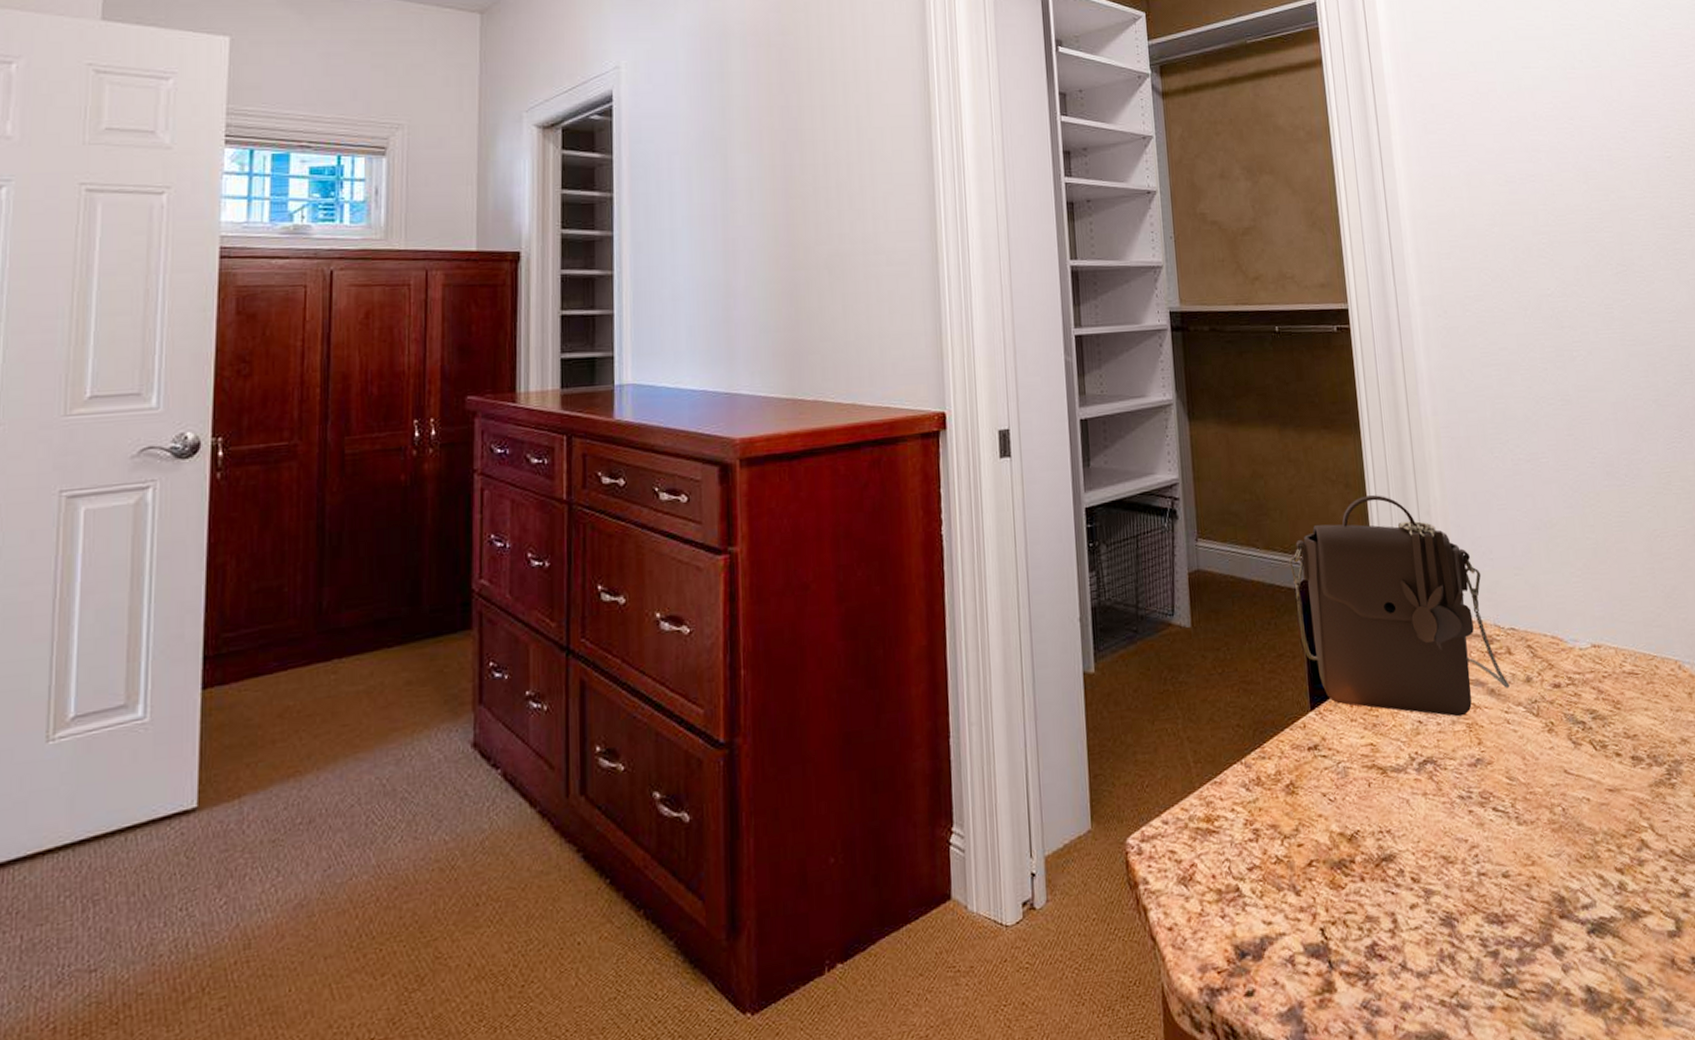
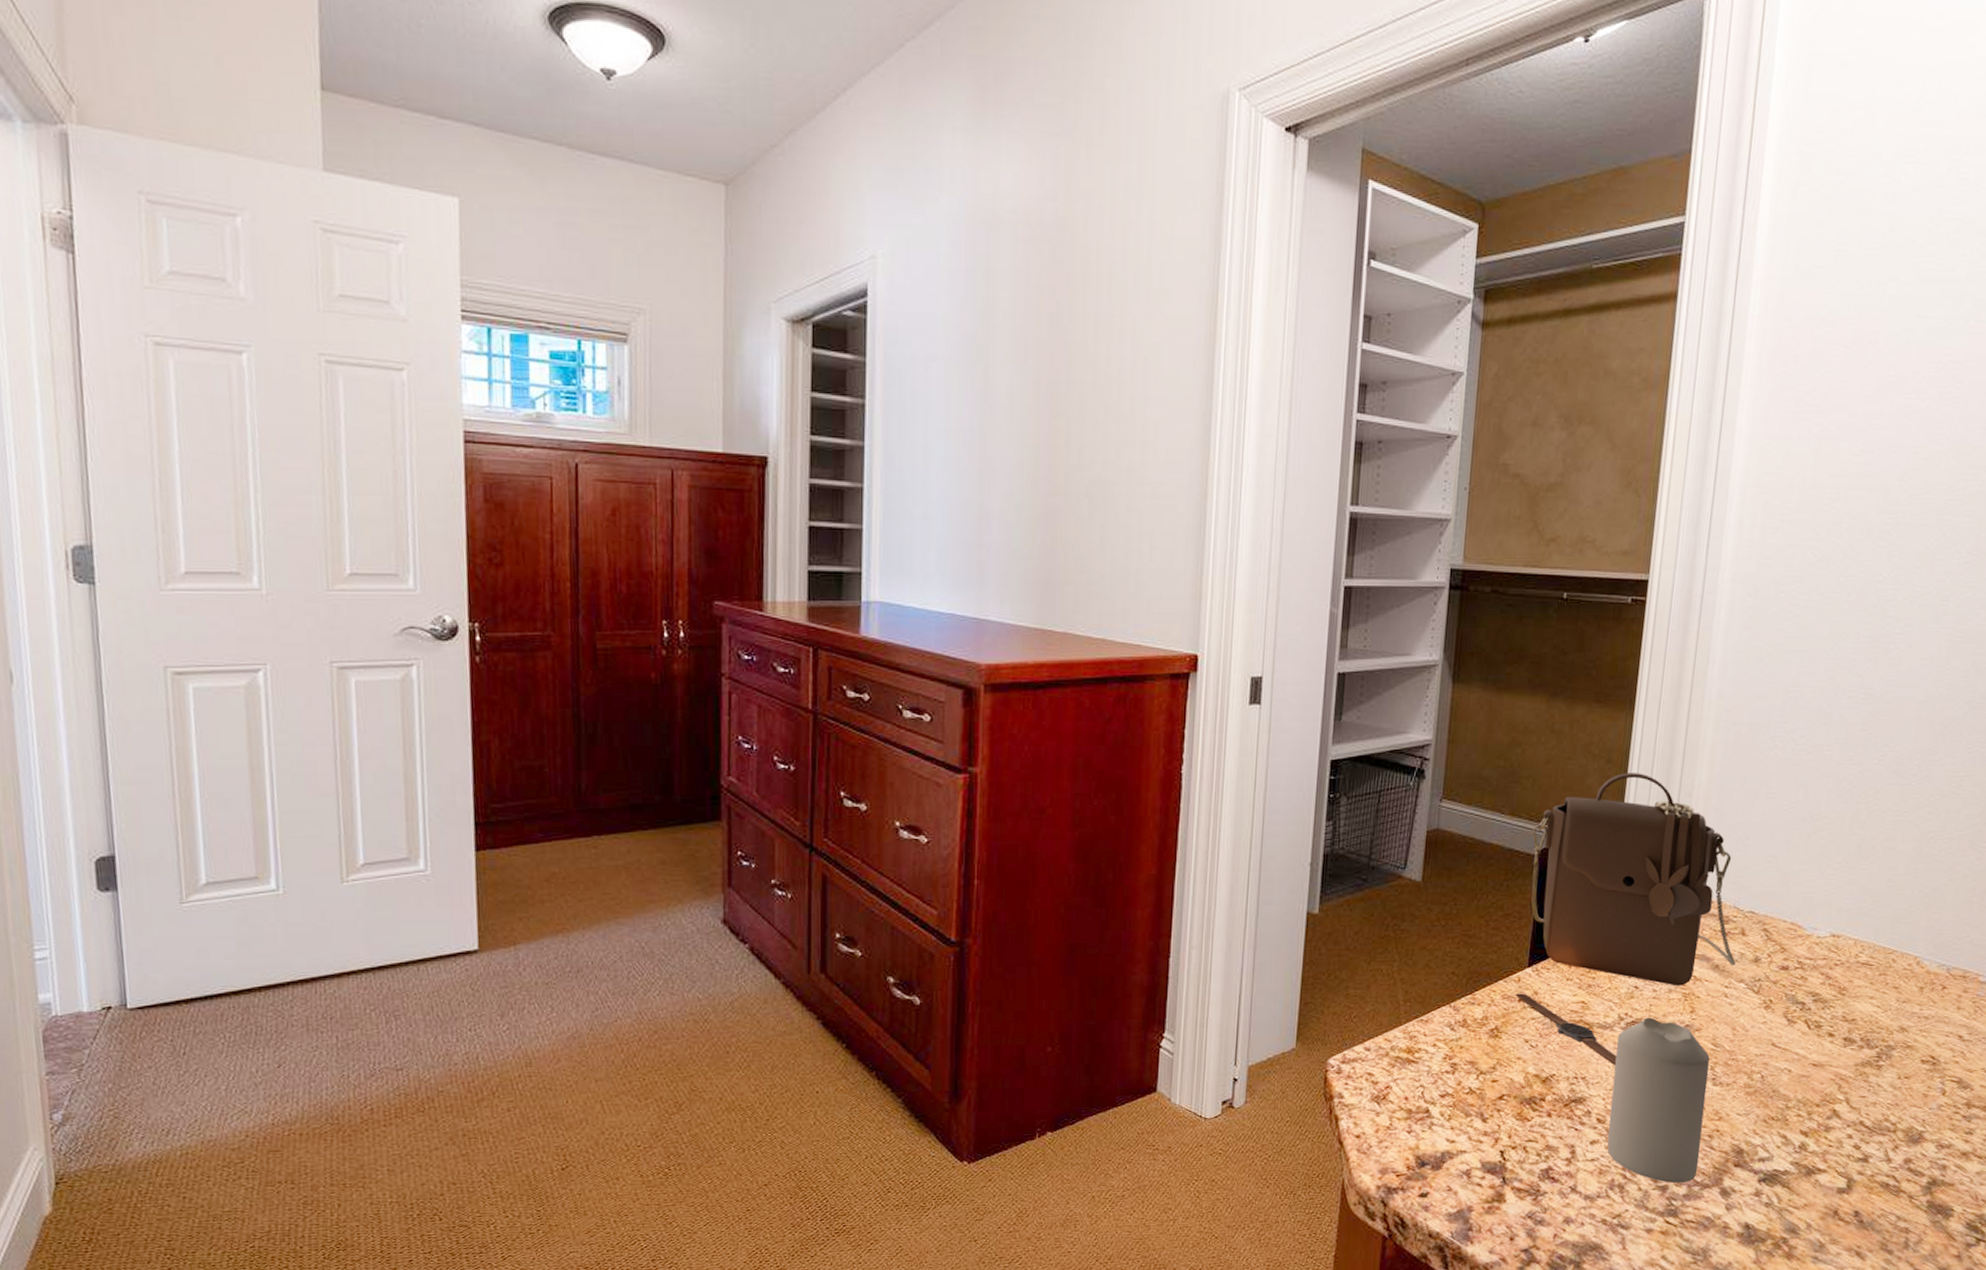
wristwatch: none [1303,740,1418,814] -> present [1515,993,1617,1066]
candle: none [1413,754,1525,947] -> present [1607,1017,1710,1183]

